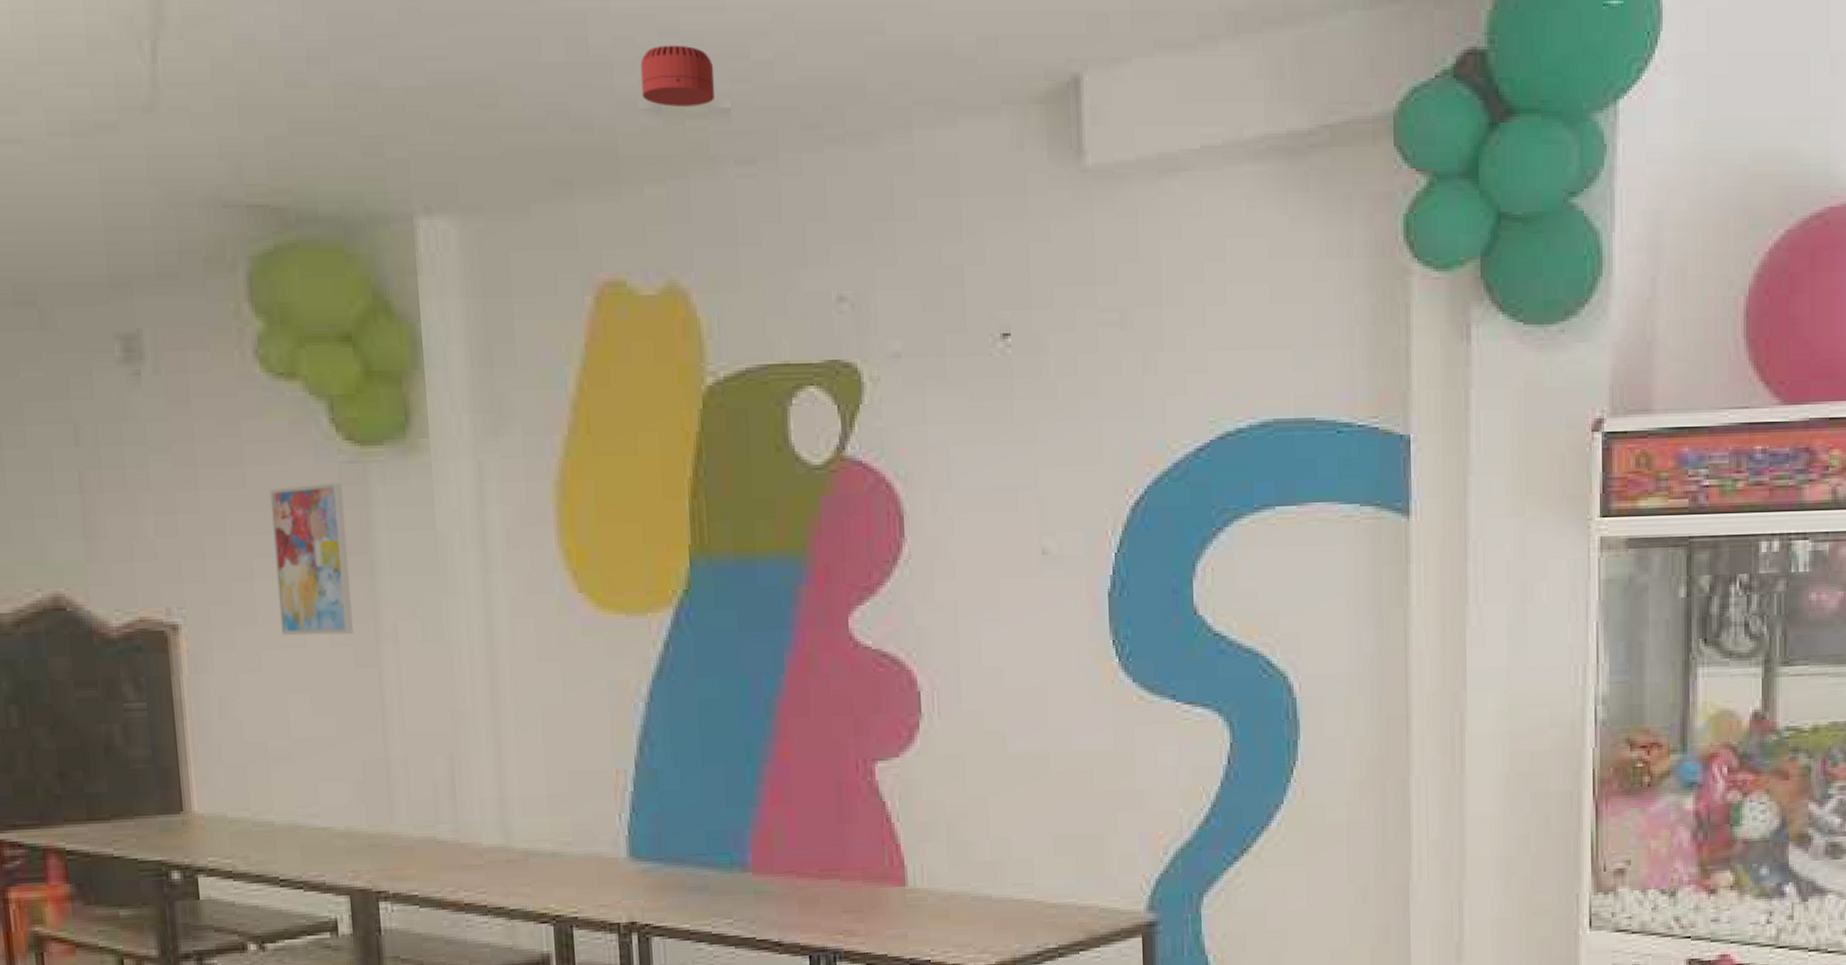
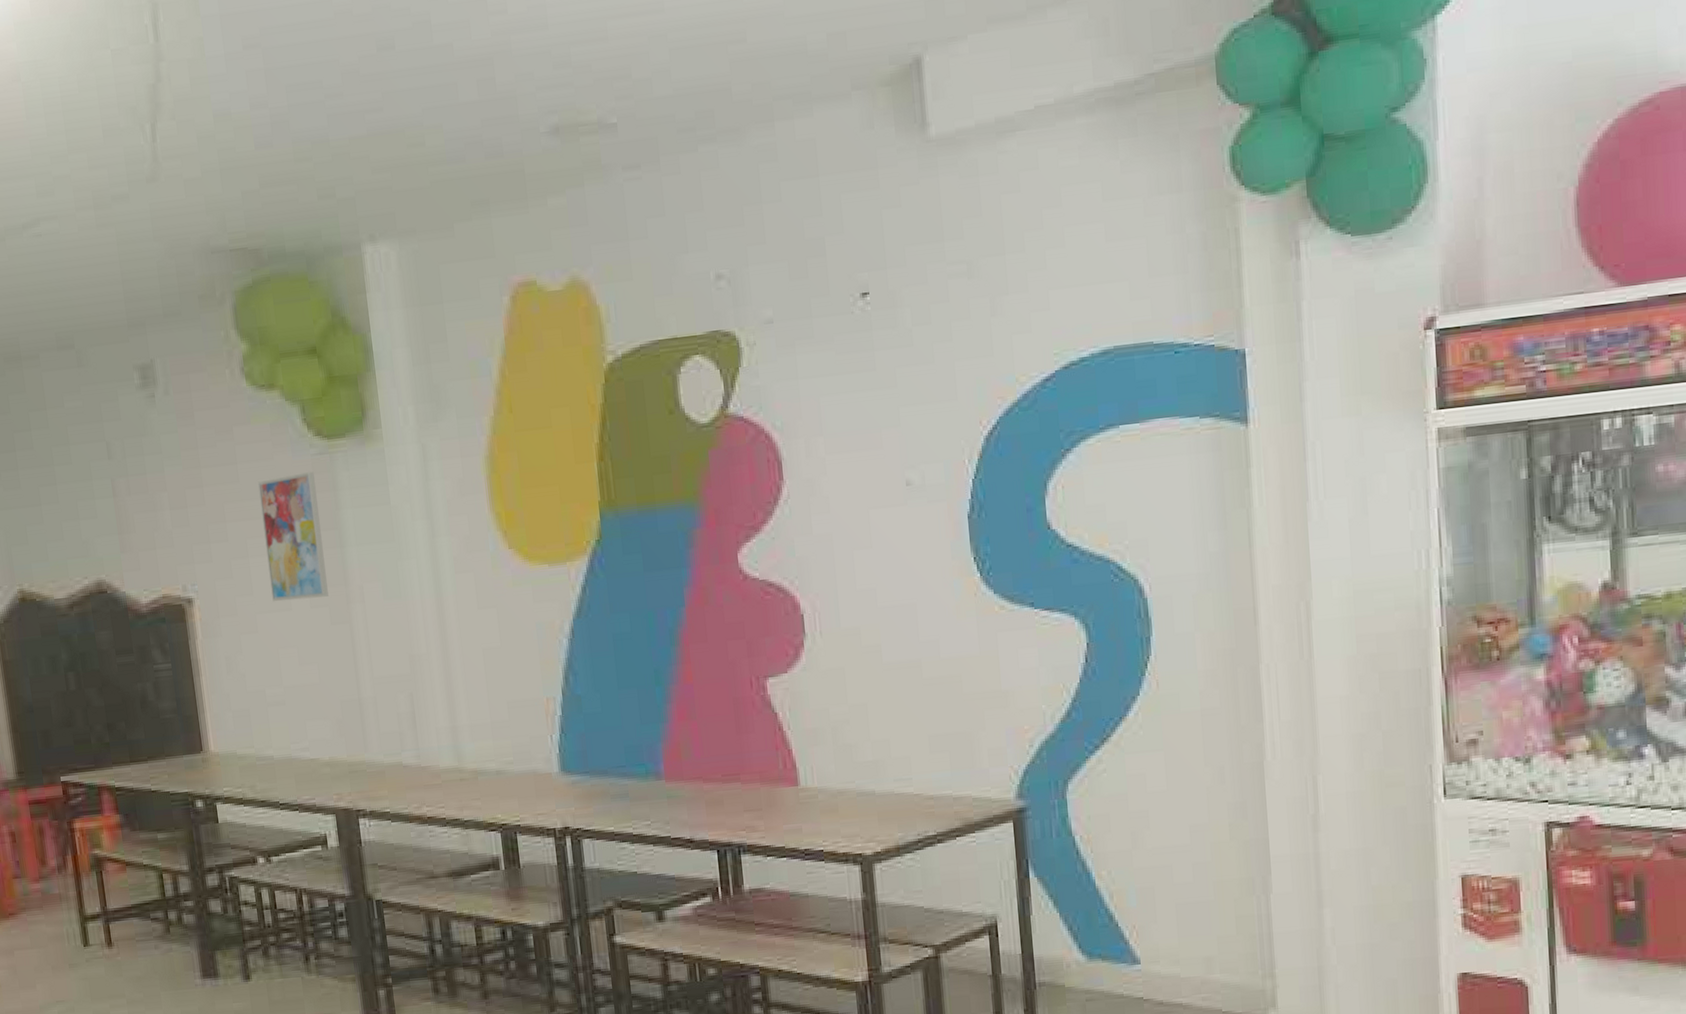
smoke detector: present [640,45,715,107] -> none [539,73,603,128]

